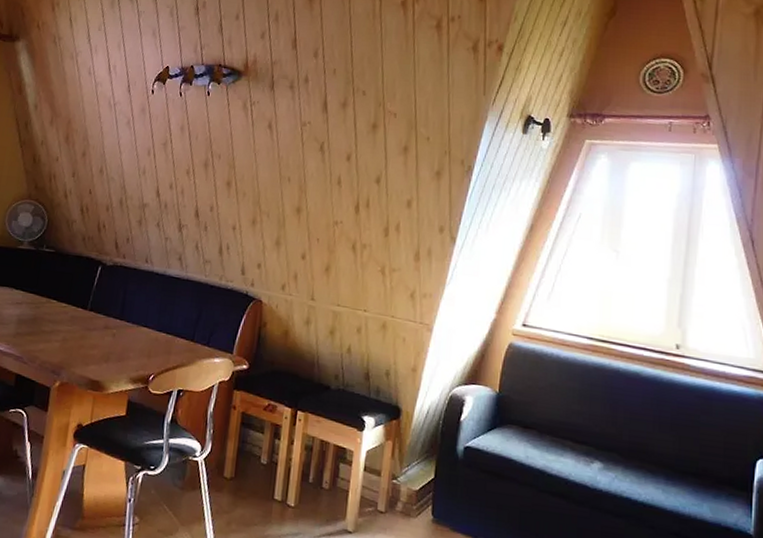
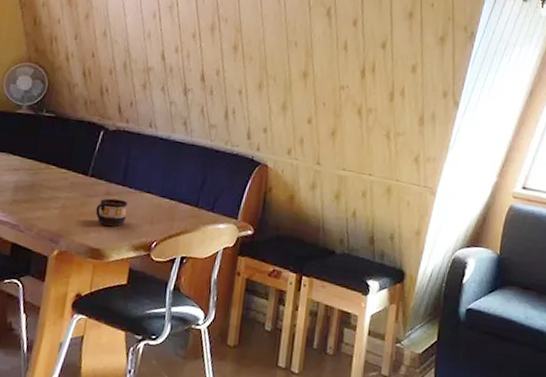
cup: none [95,331,125,359] -> present [95,198,128,226]

